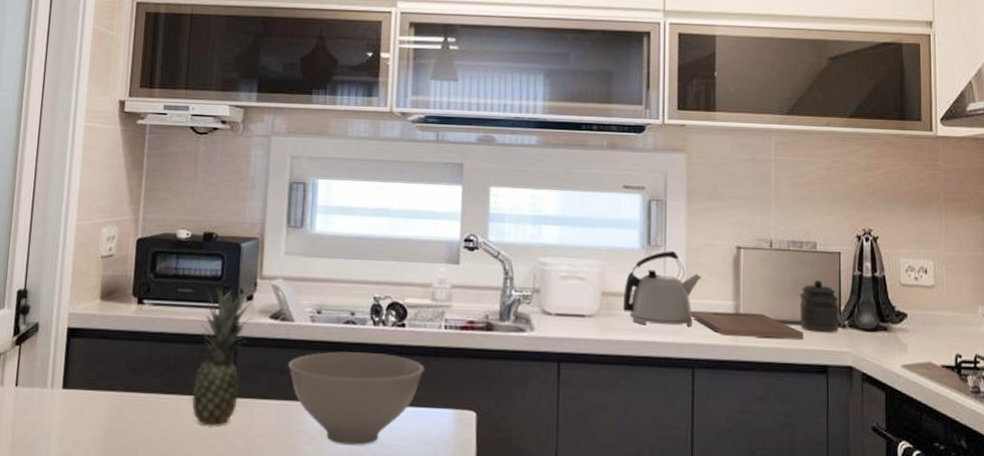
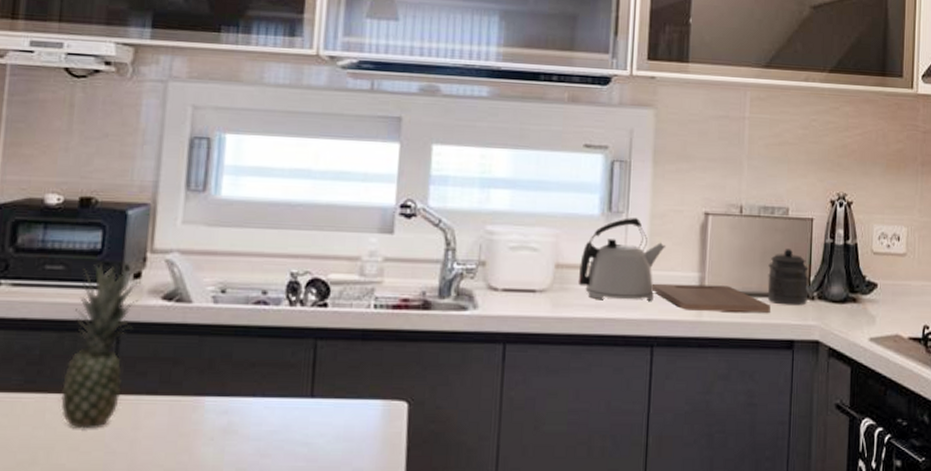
bowl: present [288,351,425,445] -> none [183,337,349,445]

